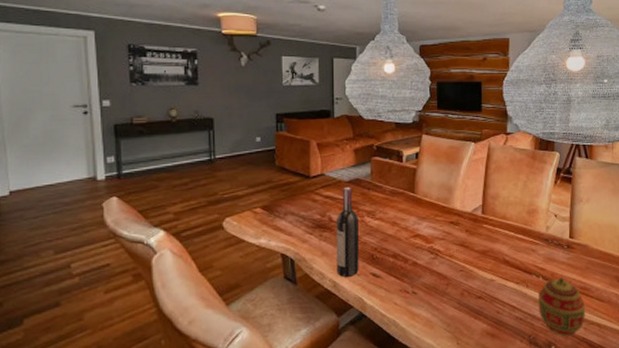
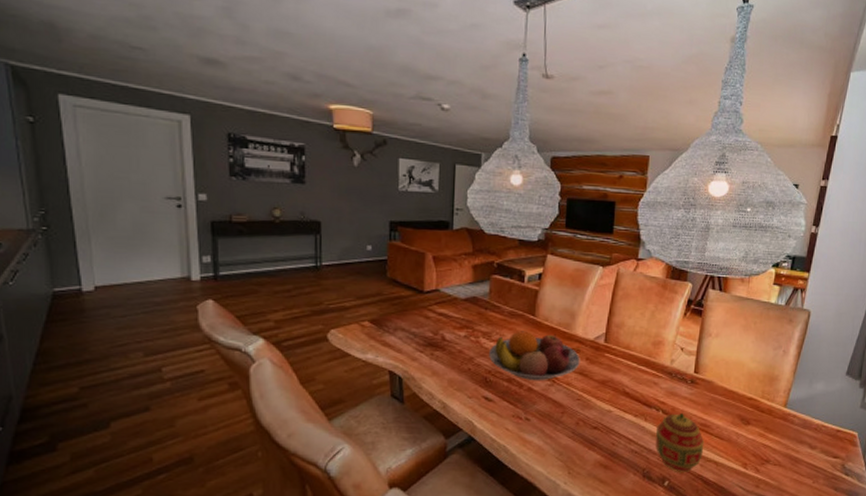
wine bottle: present [336,187,359,277] -> none [447,305,473,399]
fruit bowl: none [374,208,460,255] -> present [489,331,580,381]

